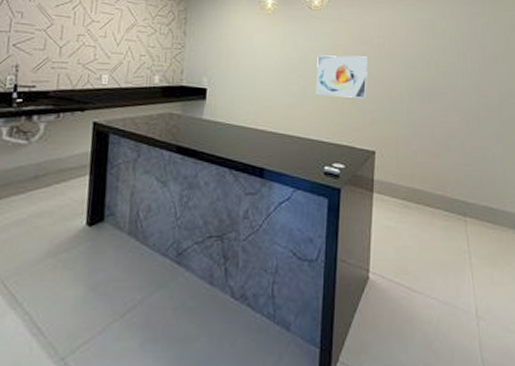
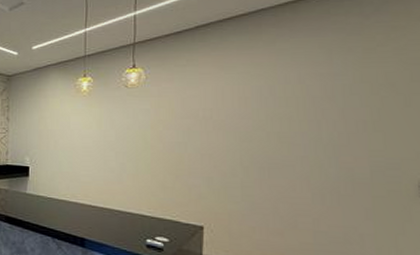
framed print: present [316,55,367,98] -> none [135,130,193,173]

